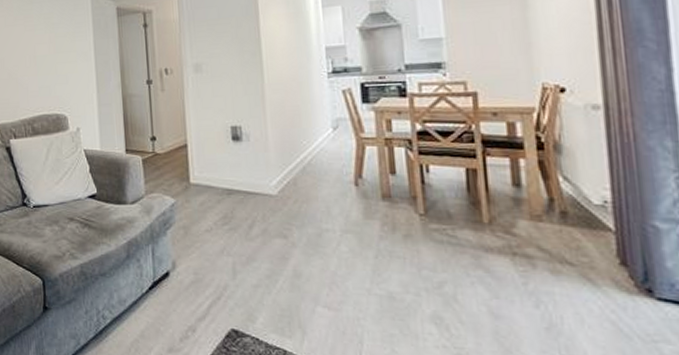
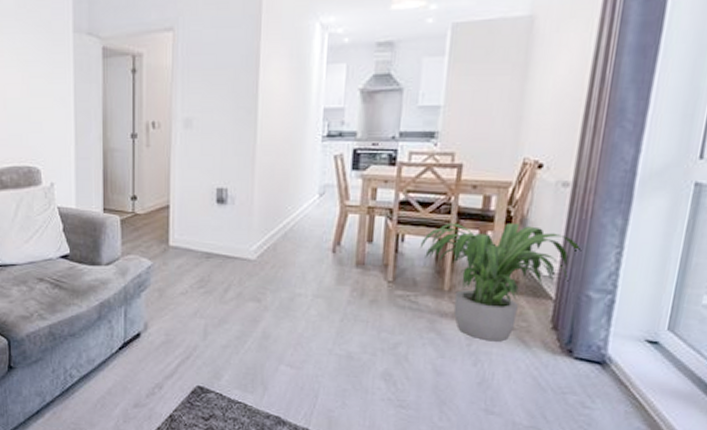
potted plant: none [447,149,633,280] -> present [419,223,582,342]

